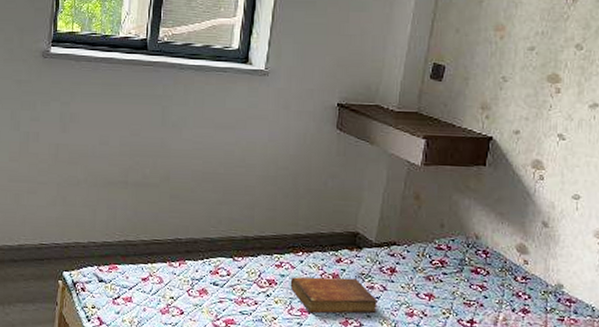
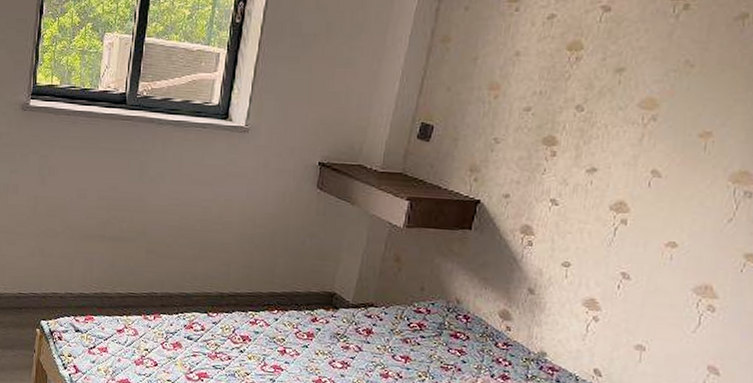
bible: present [290,277,378,314] -> none [264,334,352,374]

